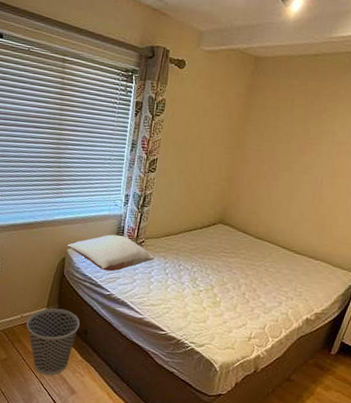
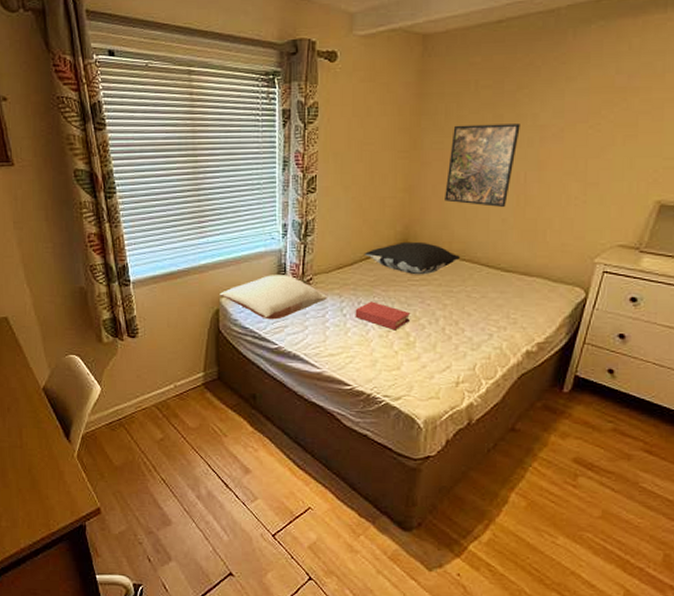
wastebasket: present [26,308,80,375] -> none [182,371,245,453]
book: none [175,265,219,291] -> present [355,301,410,331]
pillow: none [188,220,264,249] -> present [364,241,460,275]
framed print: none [257,133,323,203] -> present [445,123,520,208]

